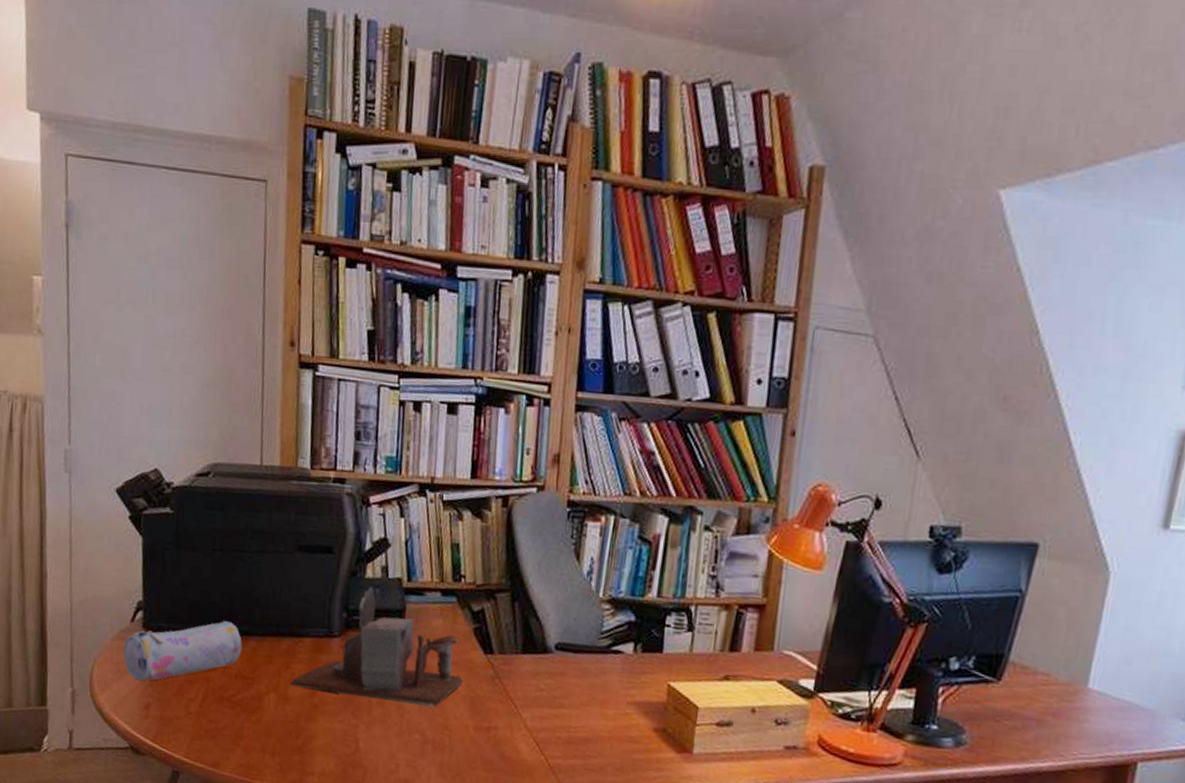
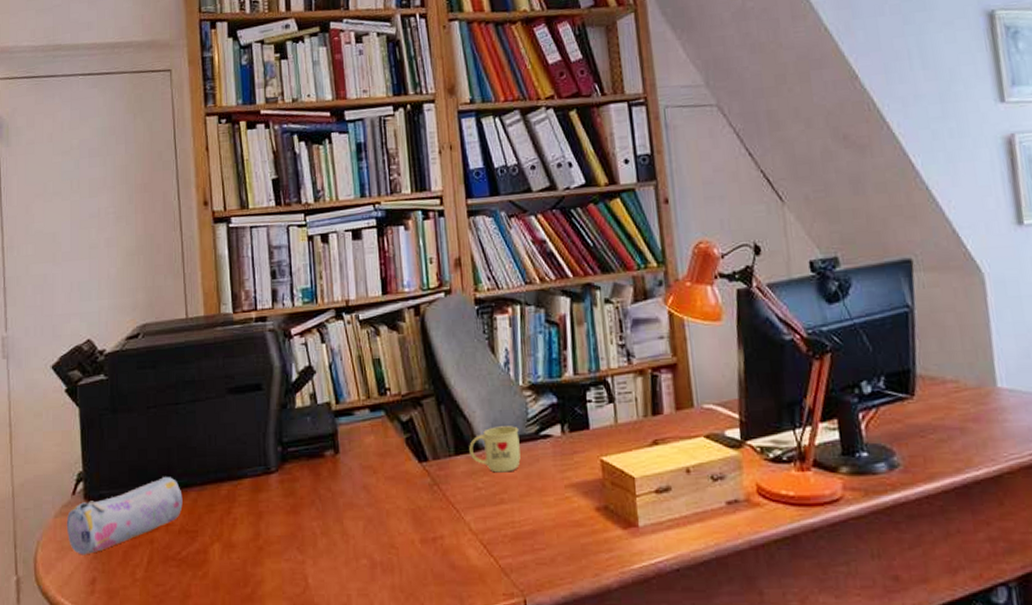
desk organizer: present [290,586,463,707] -> none [234,415,403,532]
mug: none [536,633,591,680] -> present [469,426,521,473]

